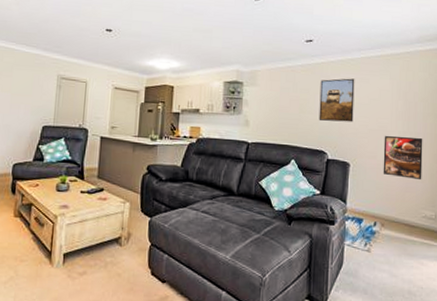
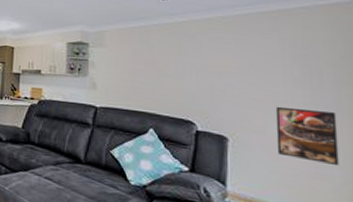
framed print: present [319,78,355,122] -> none [182,38,230,89]

